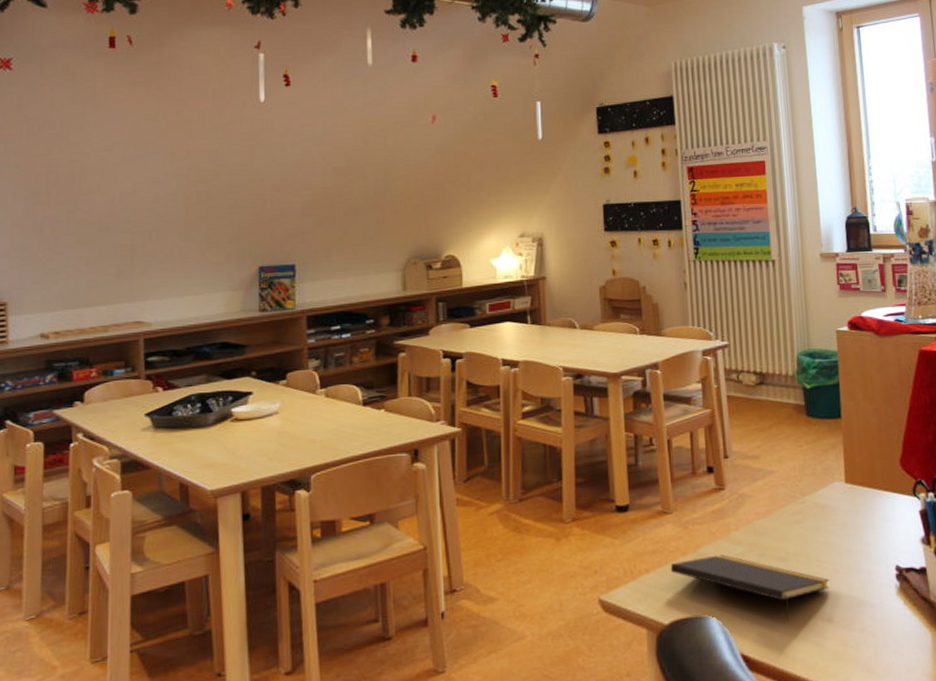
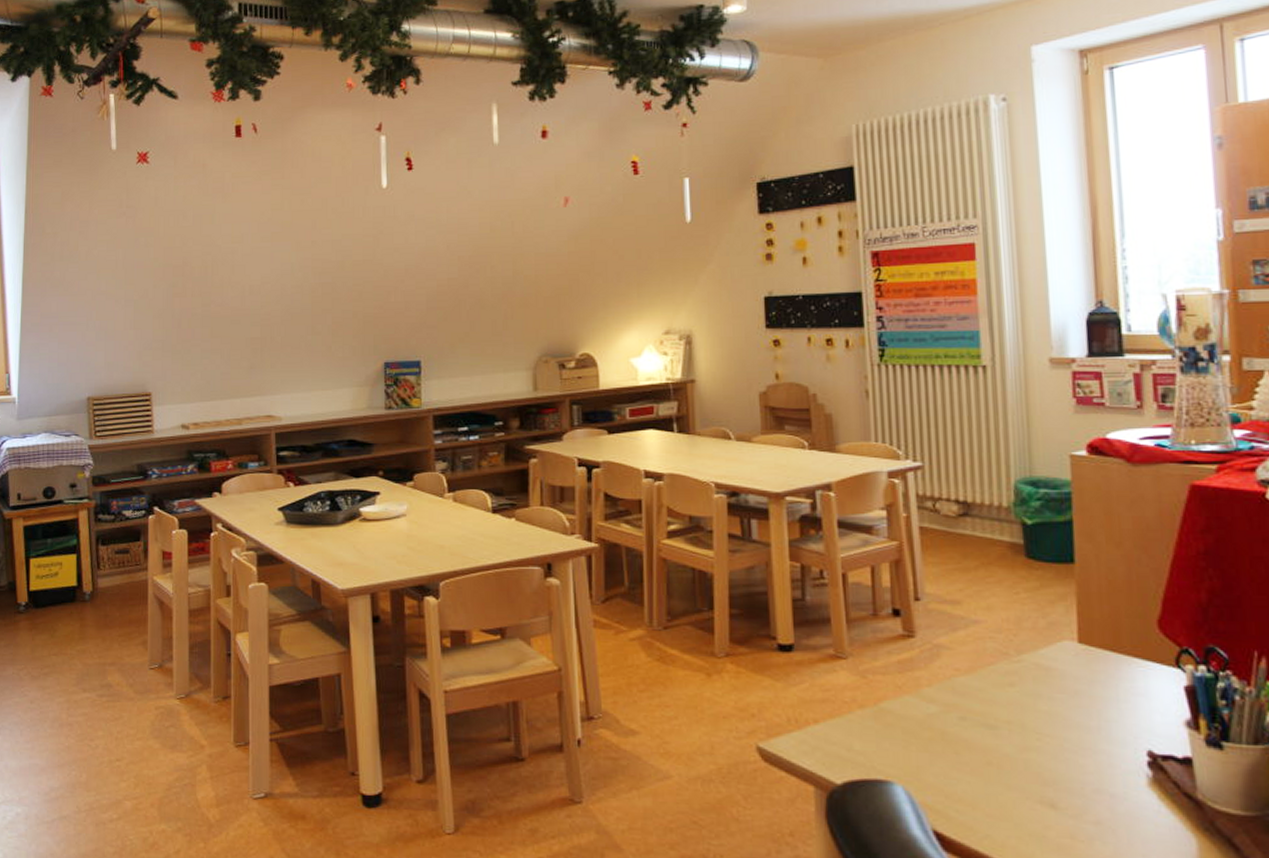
notepad: present [670,554,830,622] -> none [844,712,1053,800]

